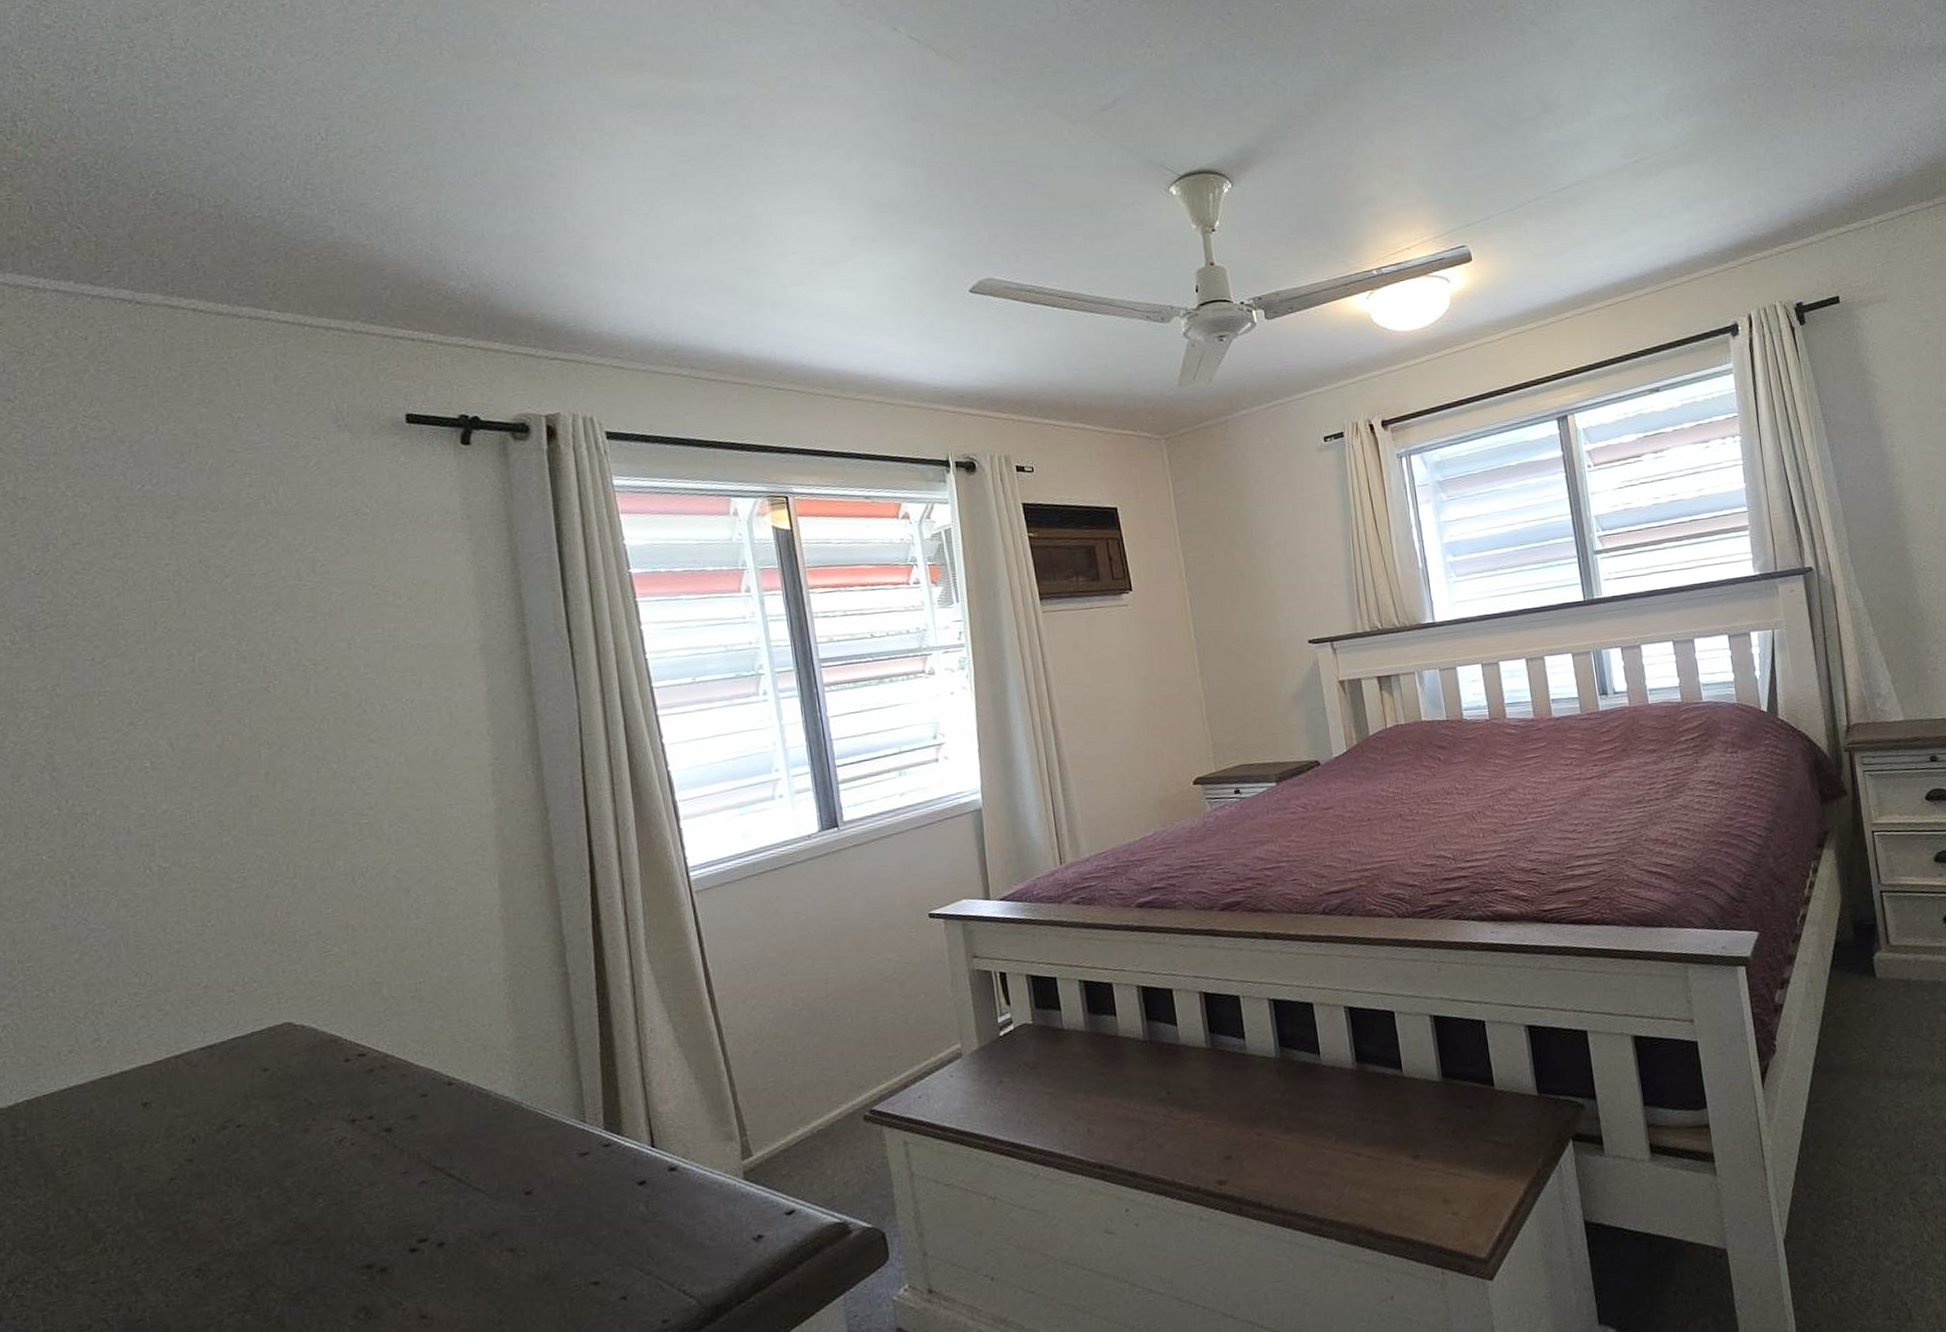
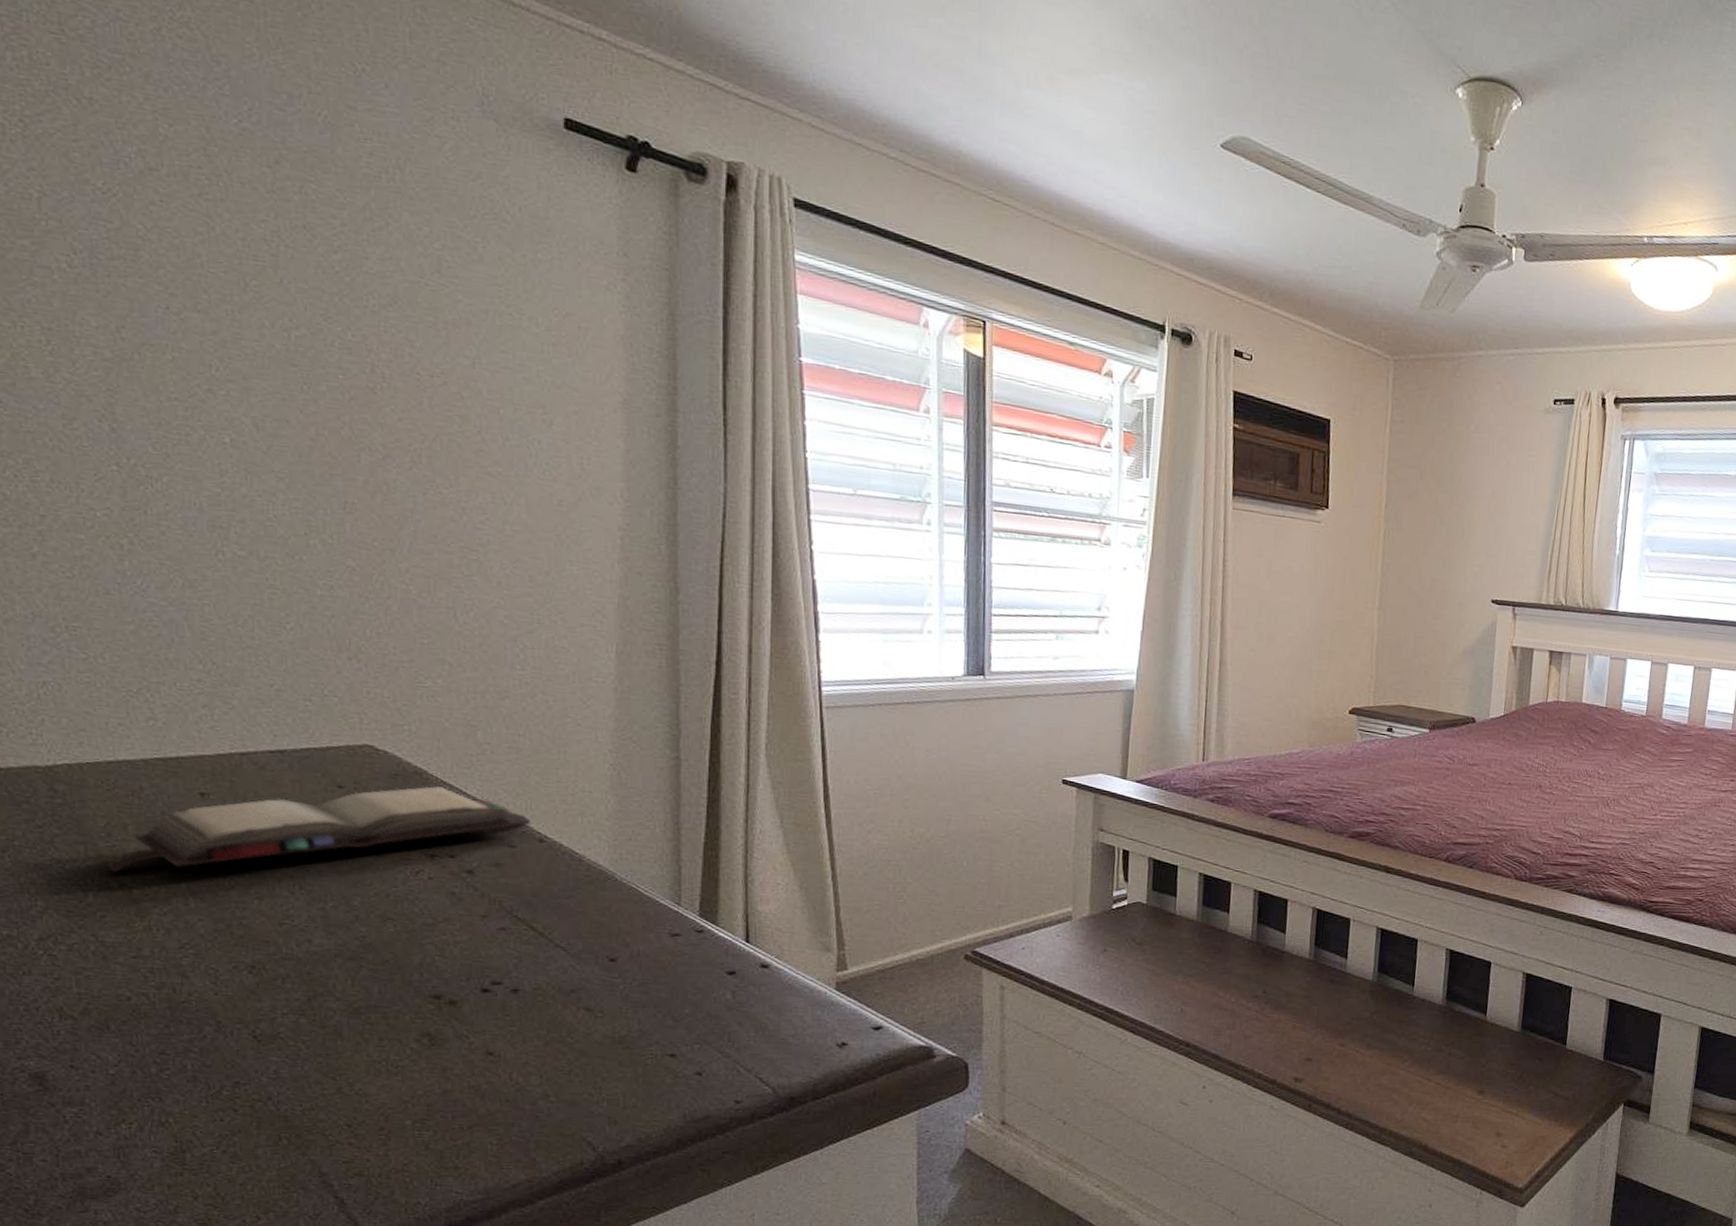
hardback book: none [64,1049,439,1200] -> present [107,786,530,873]

